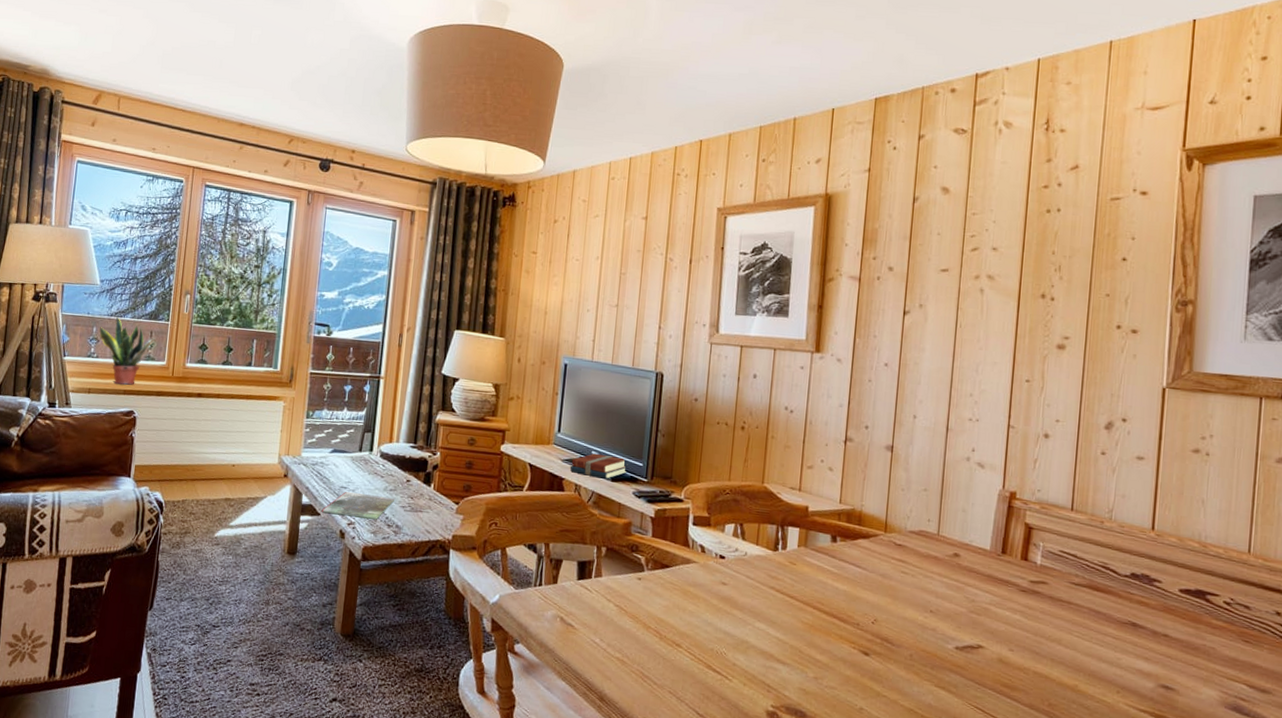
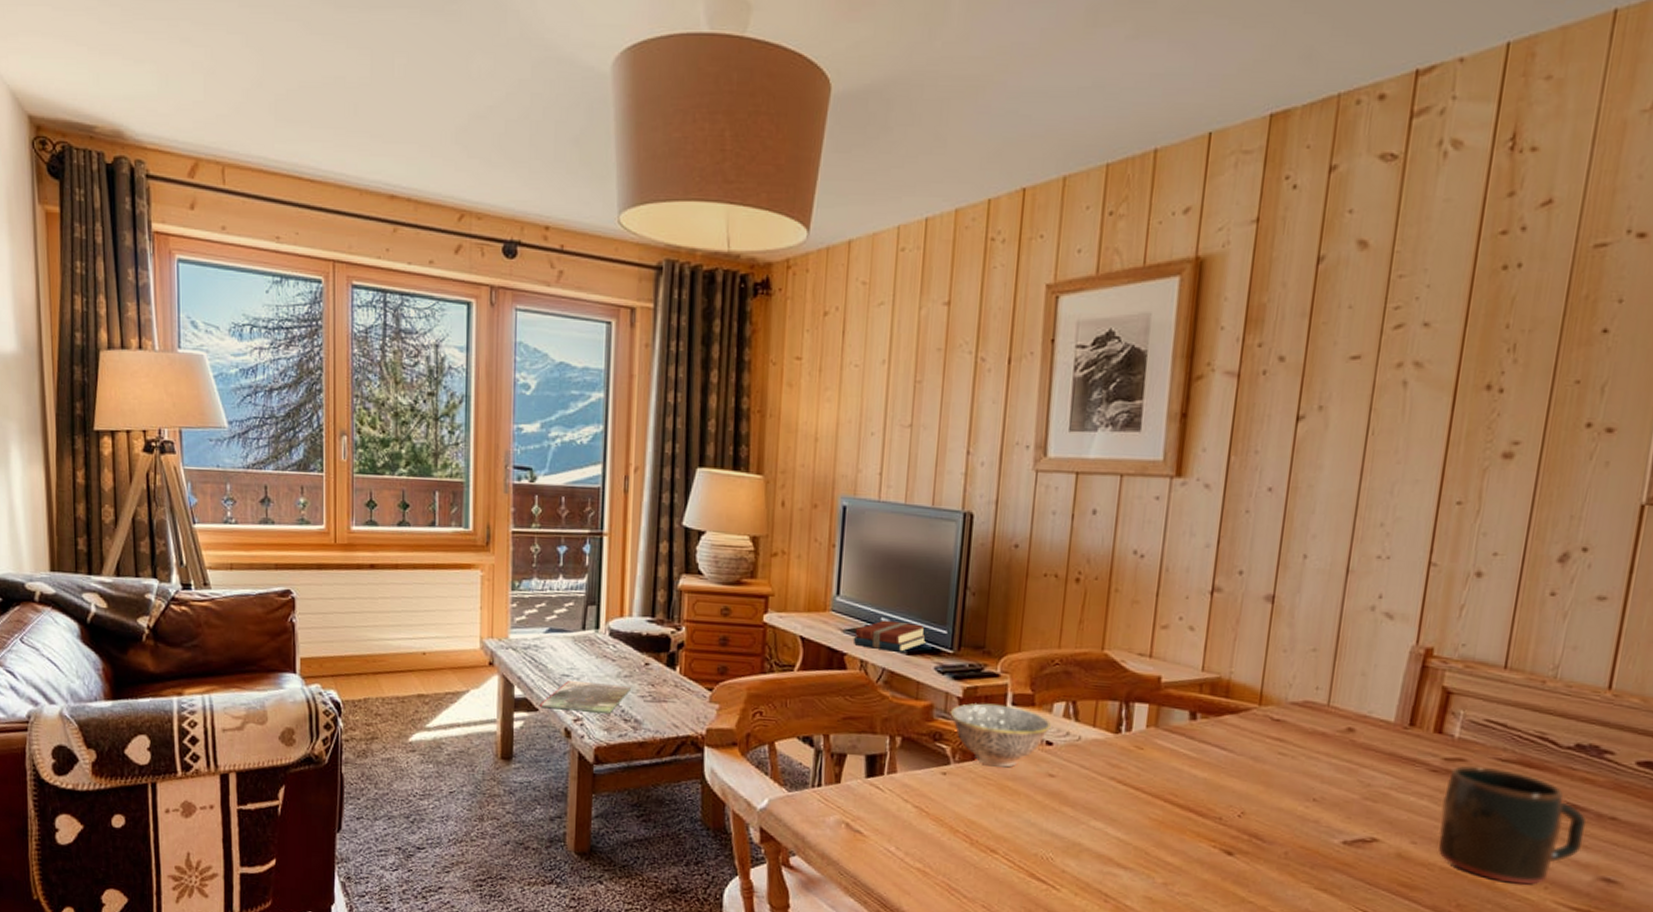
potted plant: present [99,316,157,385] -> none [235,468,309,557]
bowl: none [644,522,723,576] -> present [950,702,1051,768]
mug: none [1030,587,1145,689] -> present [1438,765,1587,885]

